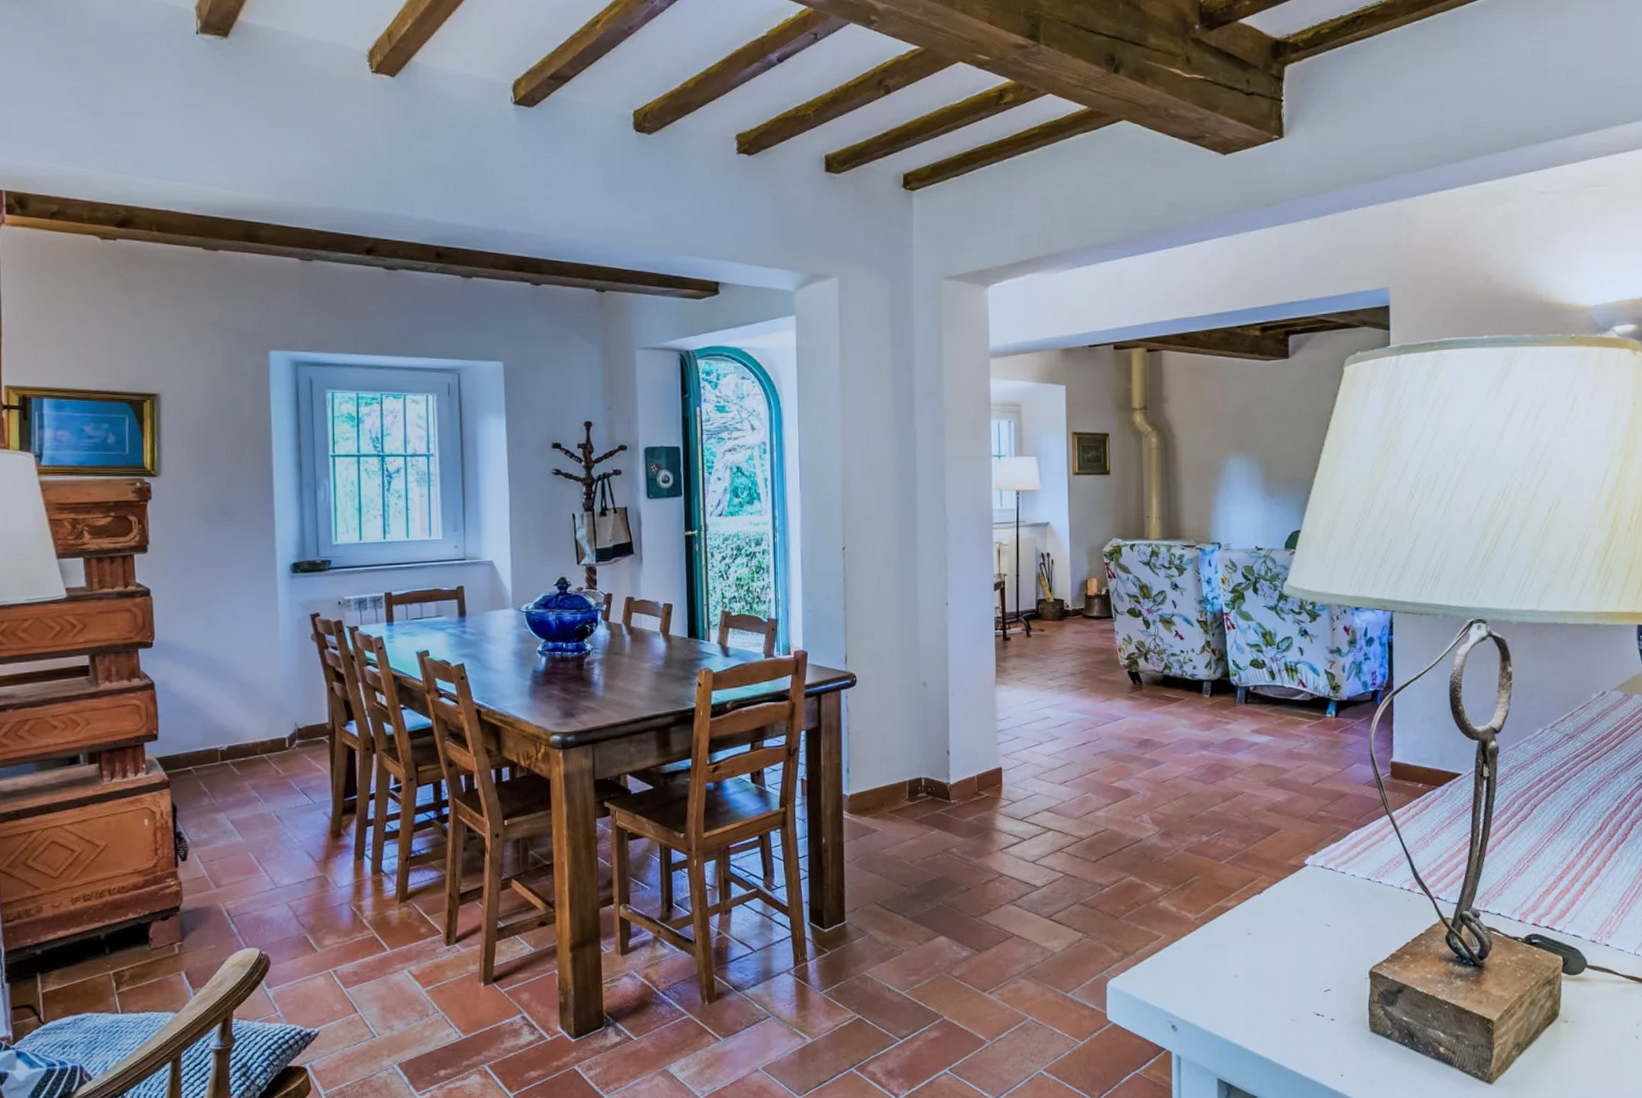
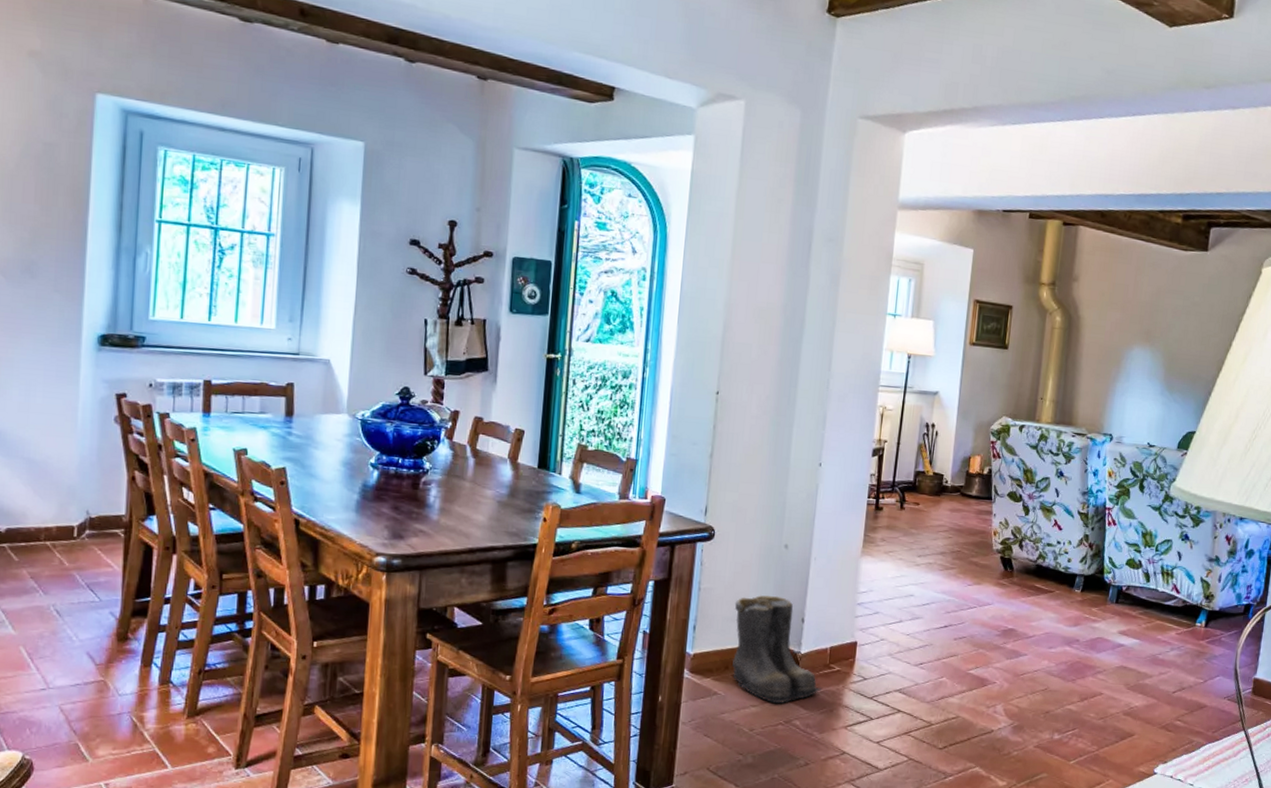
boots: none [882,731,973,835] -> present [732,595,821,704]

